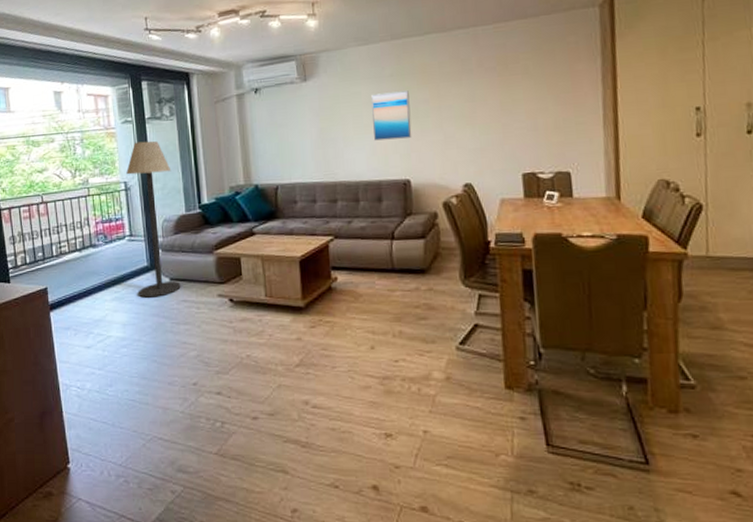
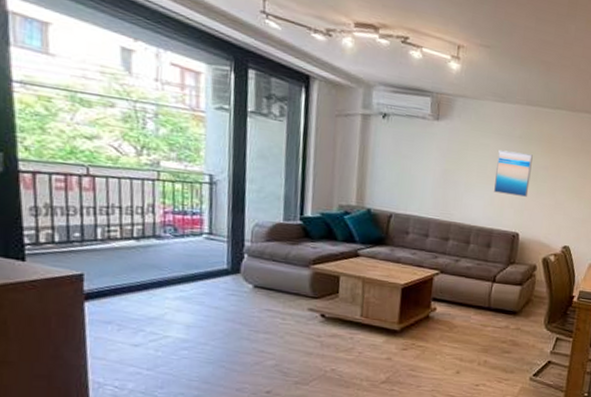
floor lamp: present [126,141,181,298] -> none [210,134,273,303]

